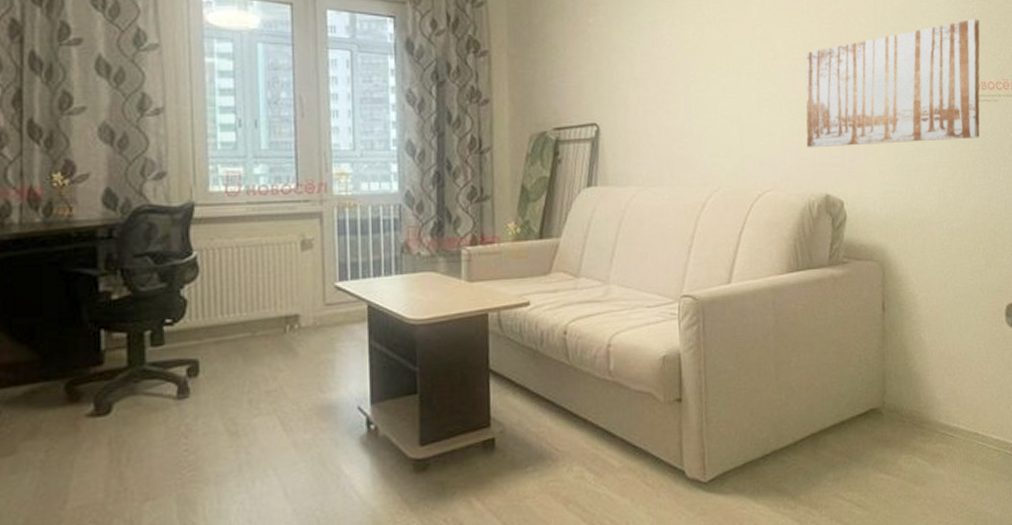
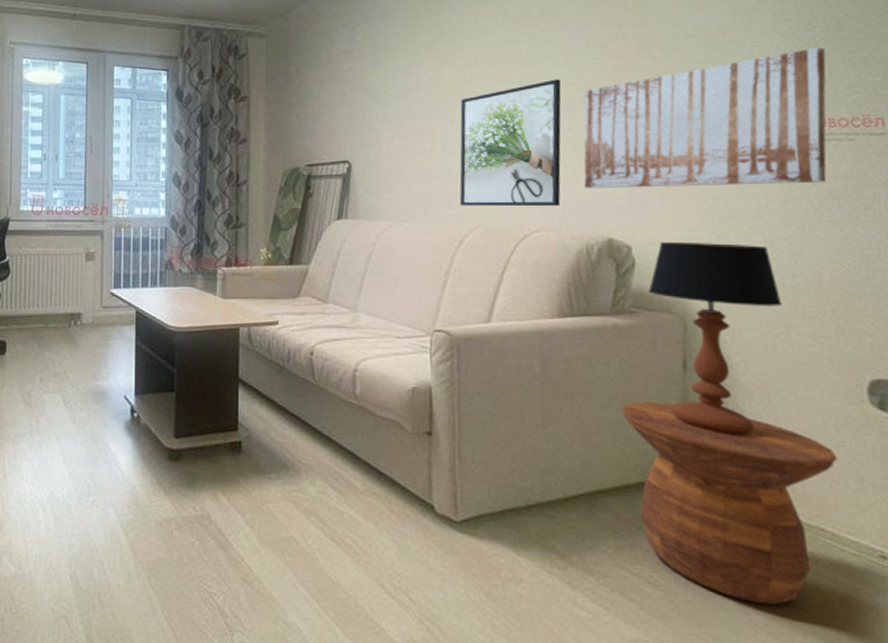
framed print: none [701,40,788,169] -> present [459,79,562,207]
side table: none [838,341,986,506] -> present [622,401,838,605]
table lamp: none [857,194,951,364] -> present [649,242,783,435]

